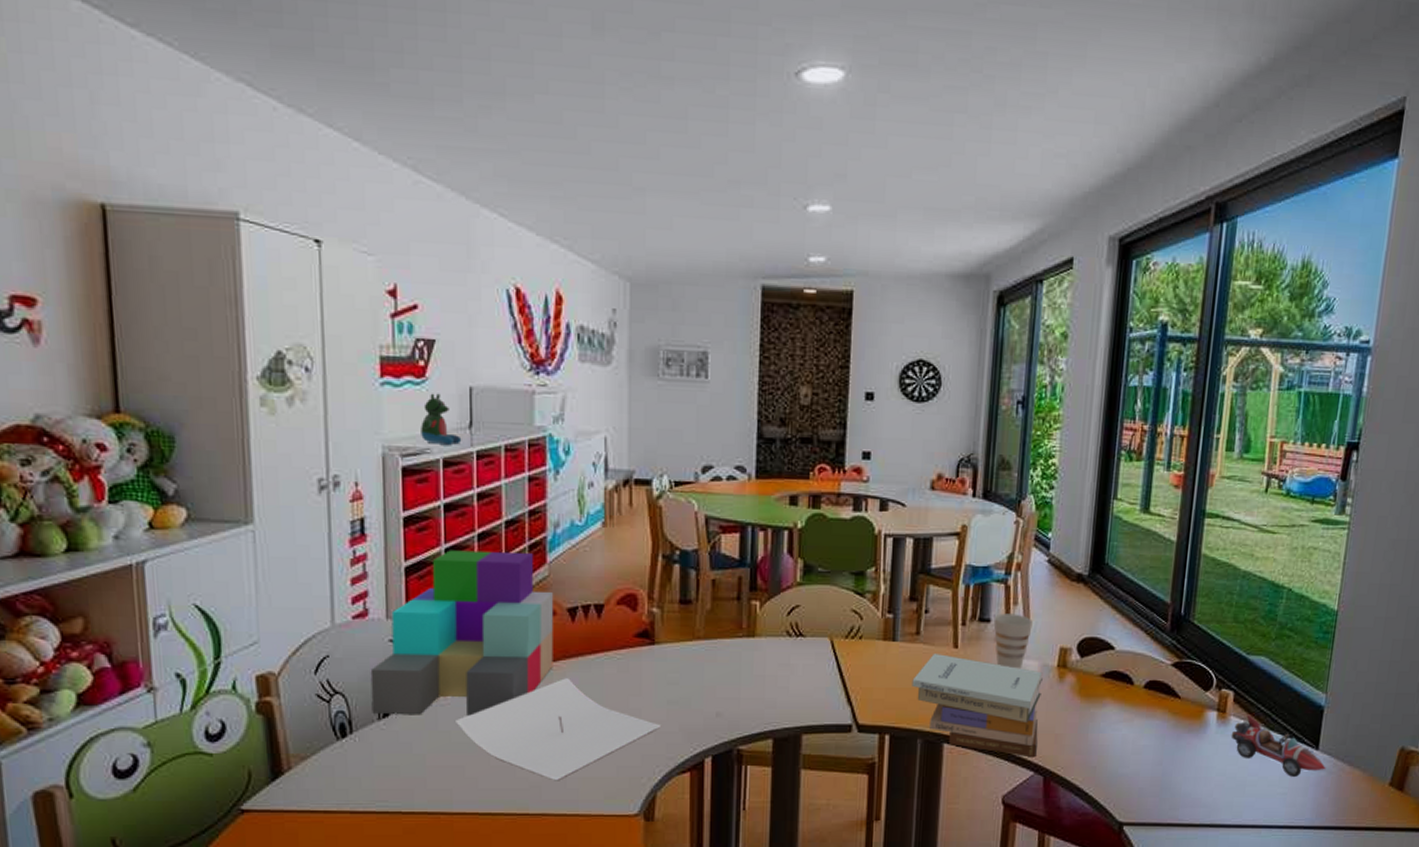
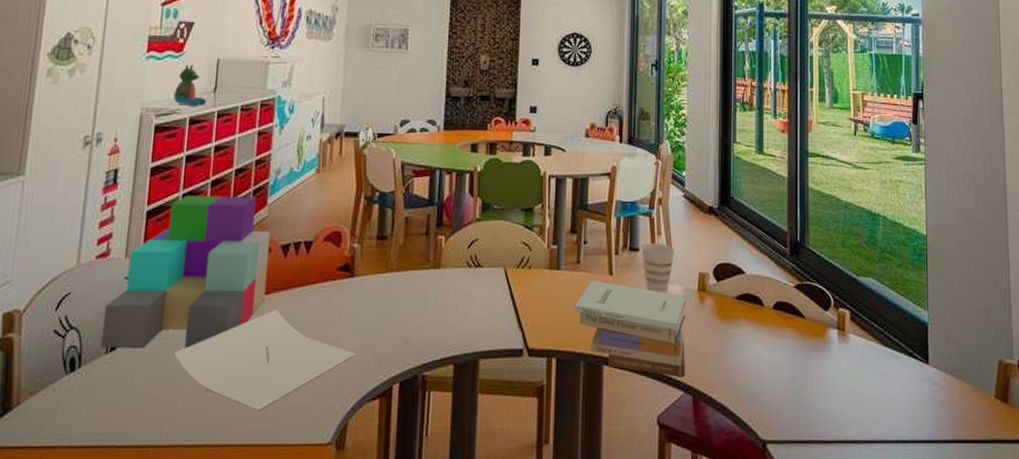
toy car: present [1231,714,1326,778] -> none [852,332,938,392]

